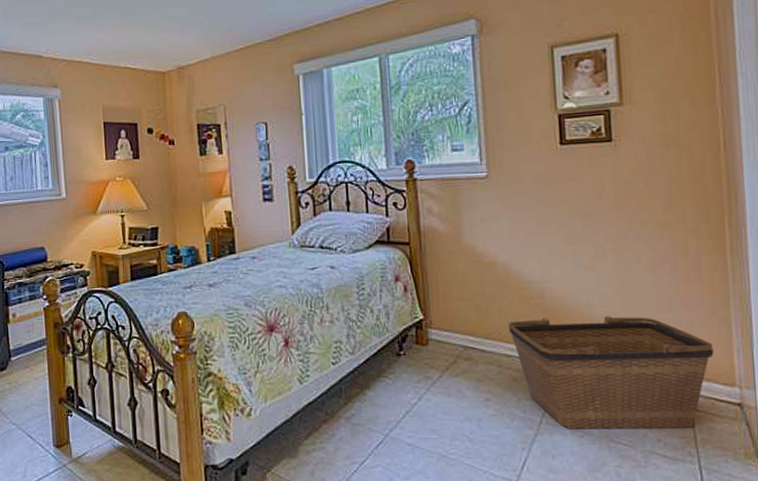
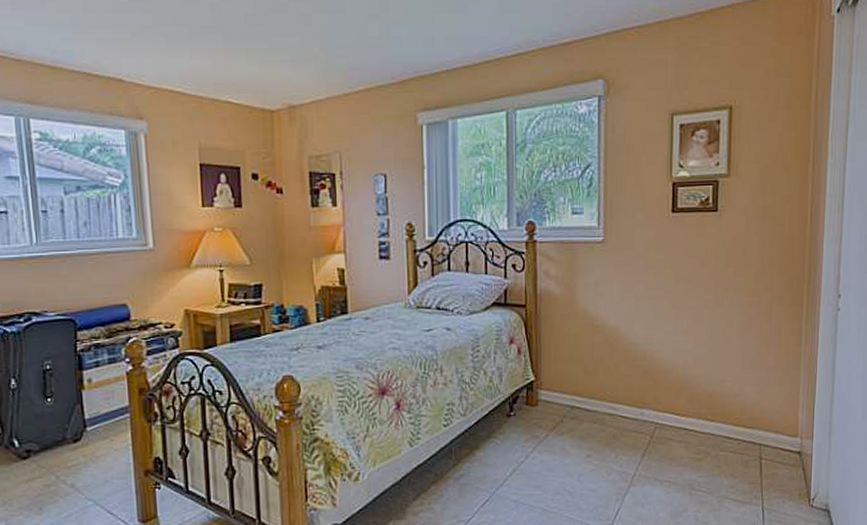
bicycle basket: present [508,316,714,429] -> none [612,376,784,480]

